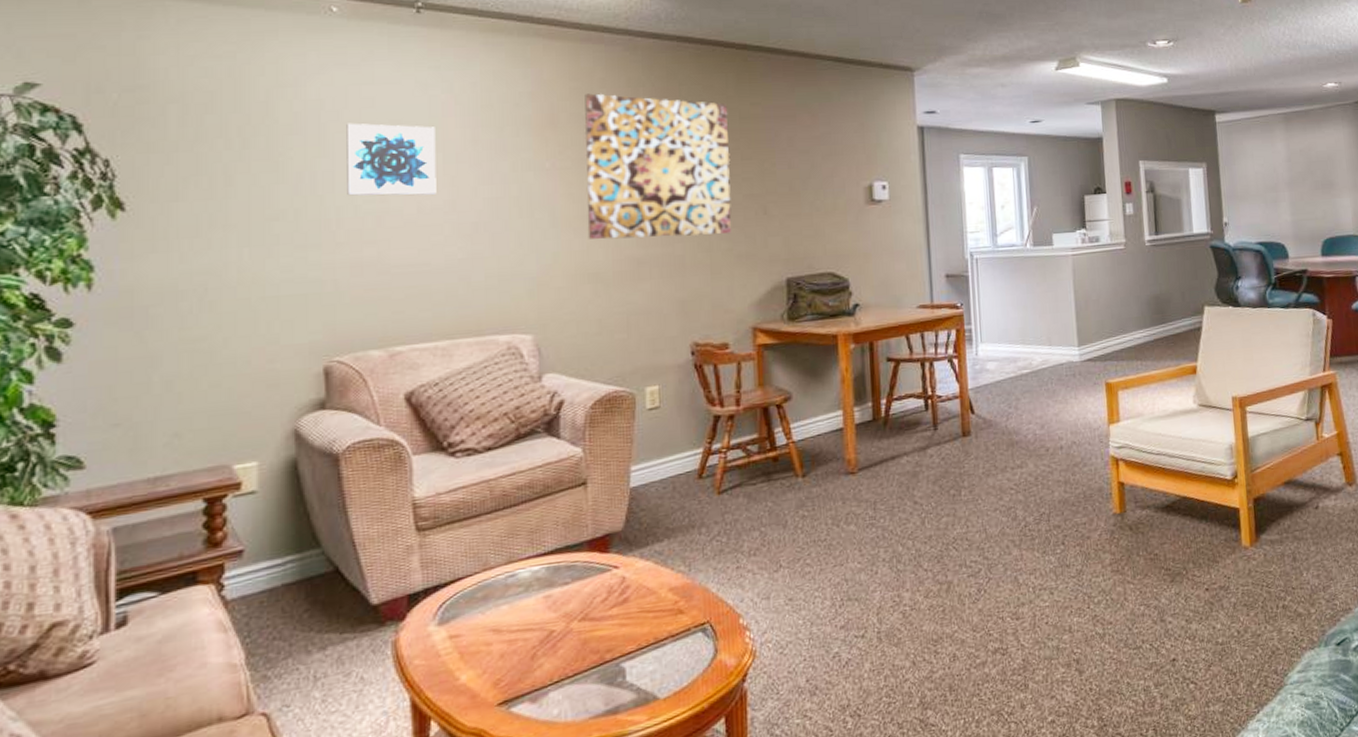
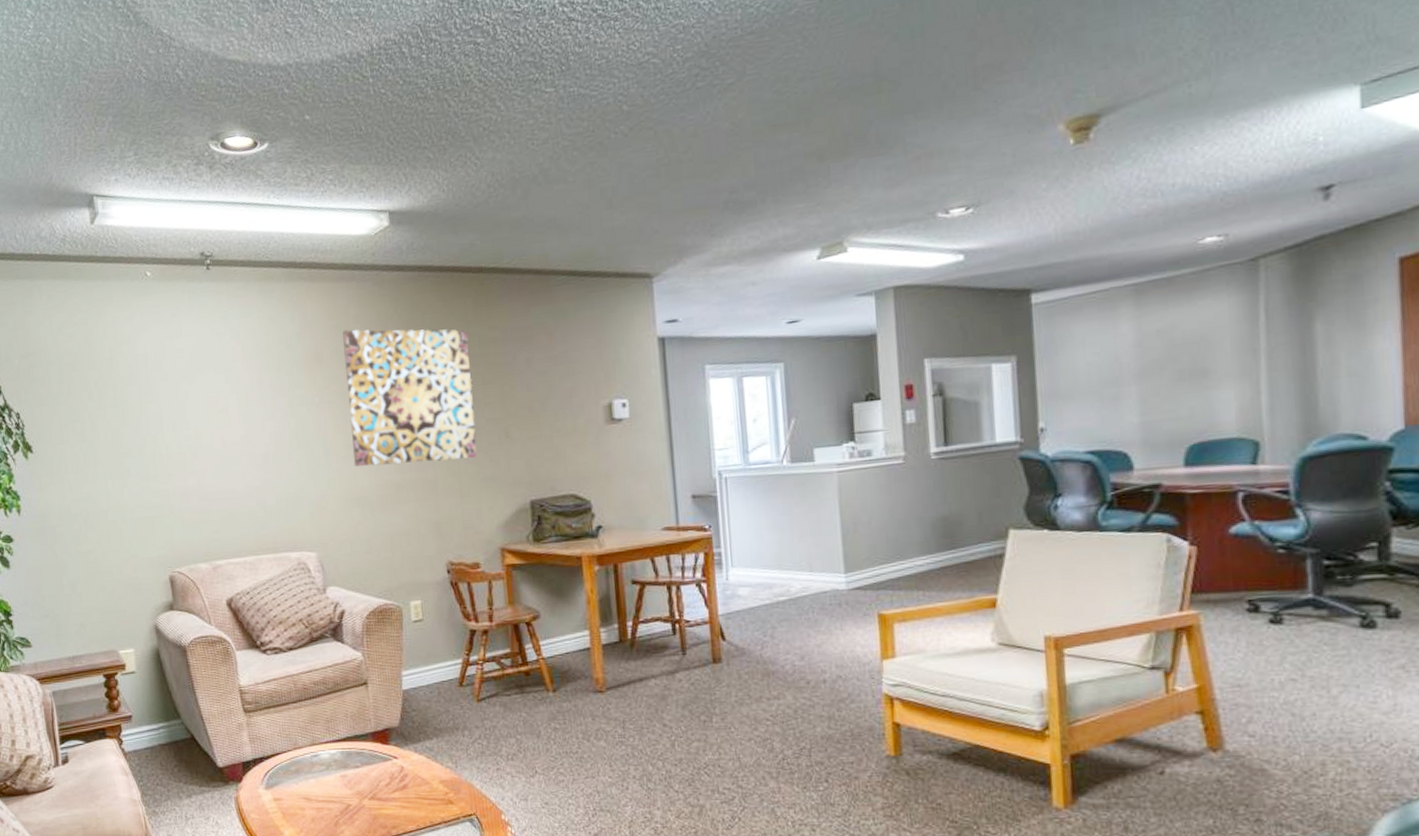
wall art: present [346,123,437,196] -> none [166,370,235,435]

